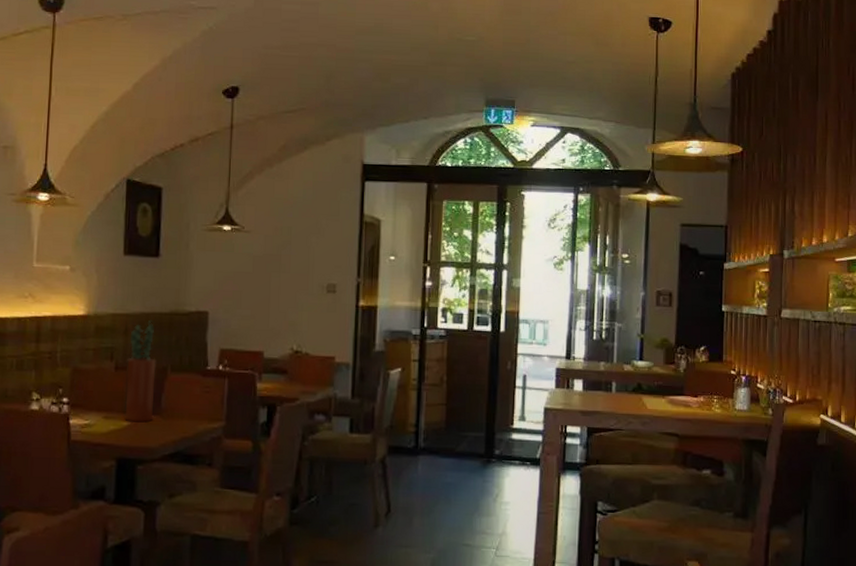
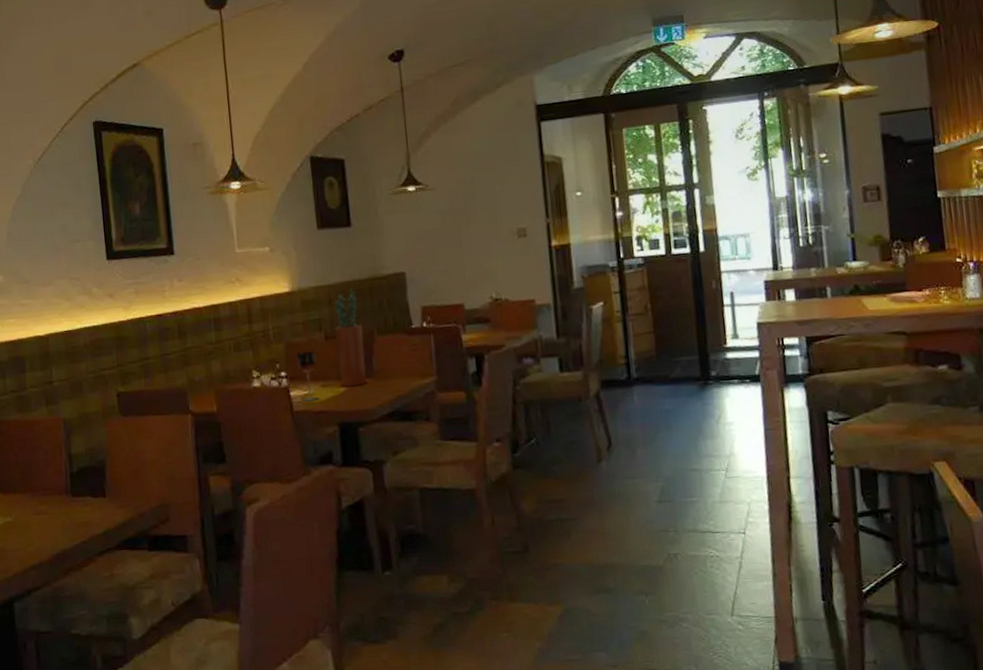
wineglass: none [80,379,103,432] -> present [296,350,319,402]

